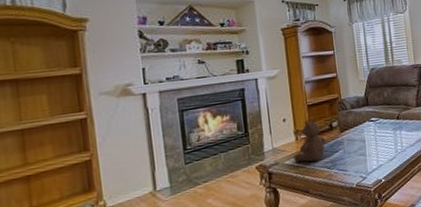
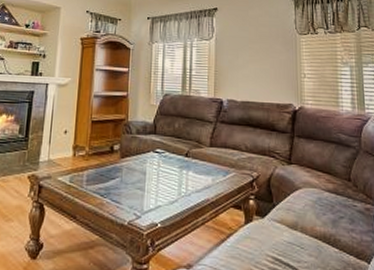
teddy bear: present [293,118,326,163] -> none [67,136,104,184]

